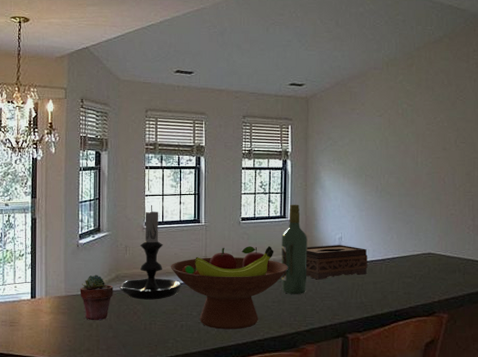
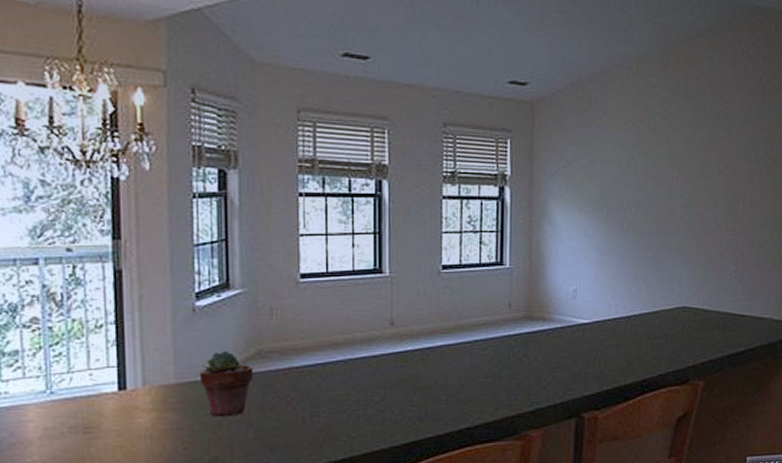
candle holder: present [120,205,182,300] -> none [263,249,358,384]
fruit bowl: present [170,246,289,330] -> none [339,303,507,418]
wine bottle: present [281,204,308,294] -> none [497,246,532,366]
tissue box: present [306,245,368,280] -> none [530,299,609,346]

